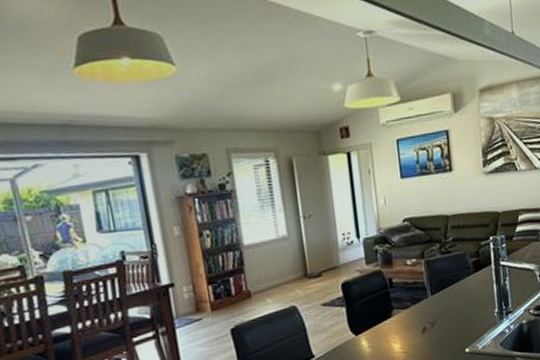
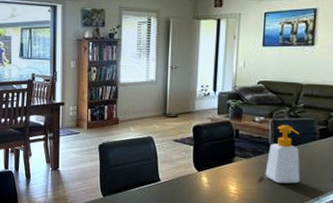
soap bottle: none [426,263,463,330] -> present [265,125,301,184]

